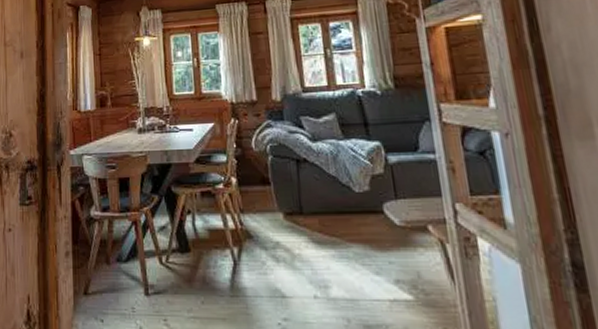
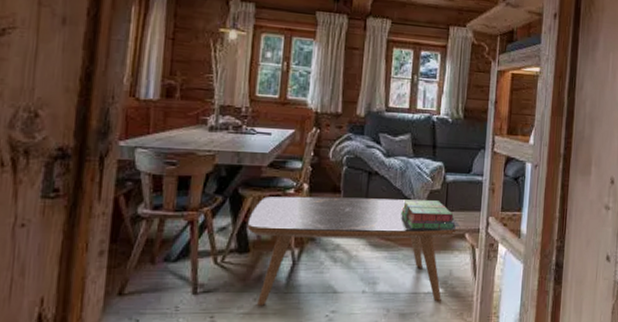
coffee table: none [184,188,420,311] -> present [247,196,461,306]
stack of books: none [339,187,413,223] -> present [400,199,456,230]

